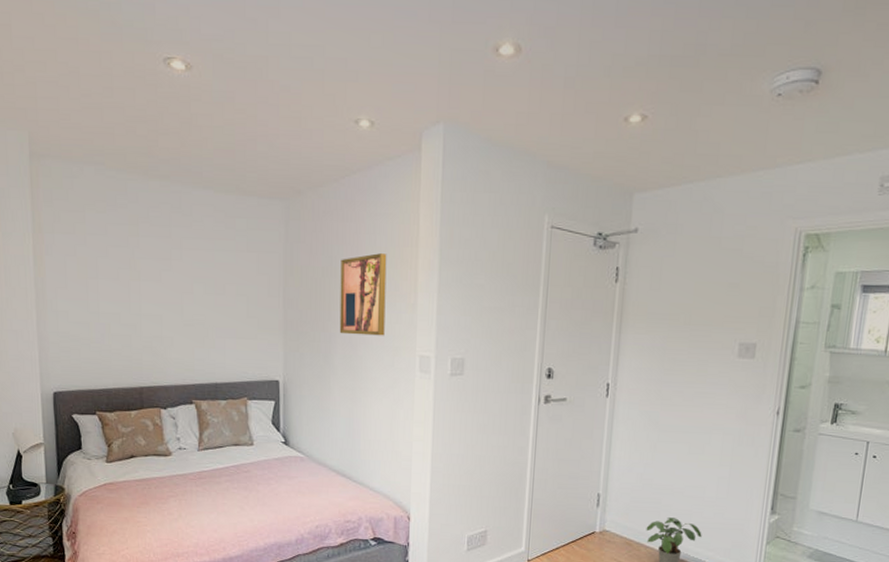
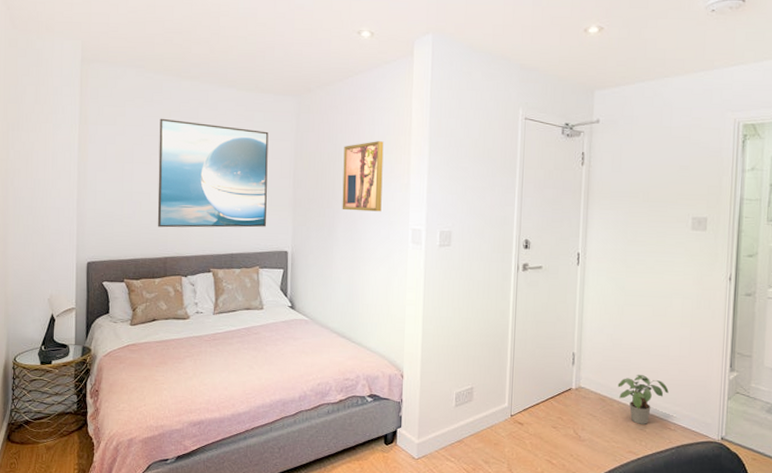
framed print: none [126,226,253,354] -> present [157,118,269,228]

